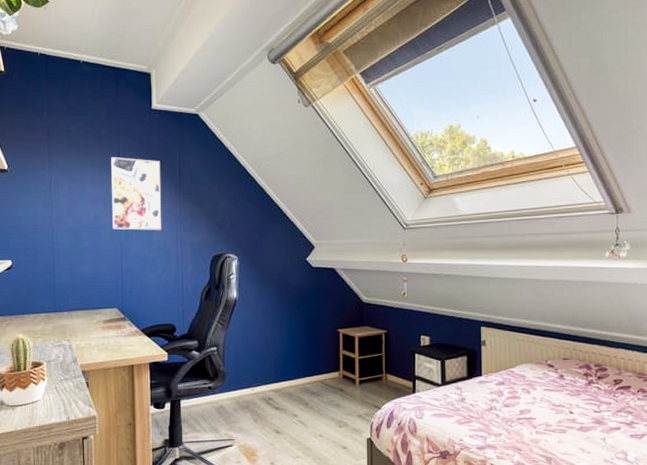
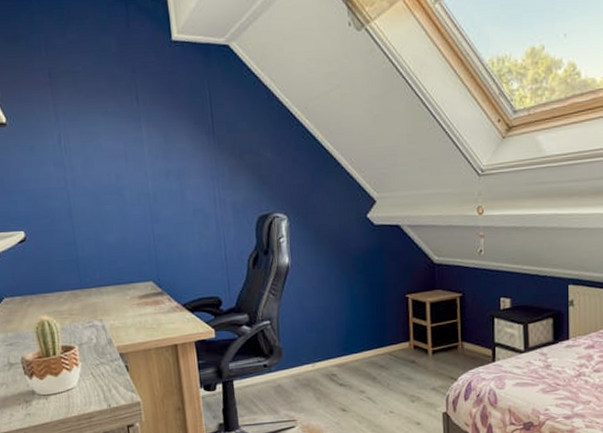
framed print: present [111,156,161,230] -> none [128,101,196,190]

